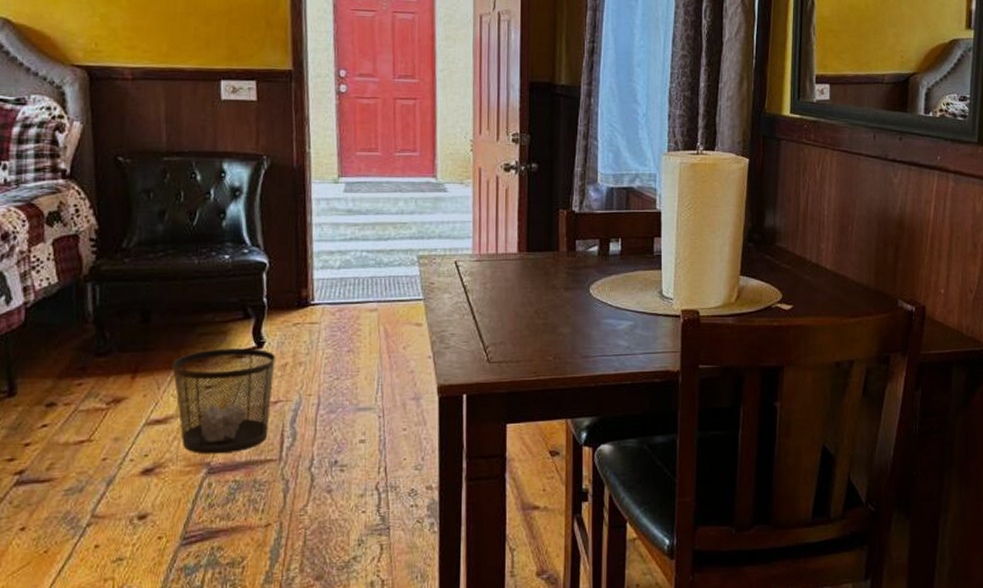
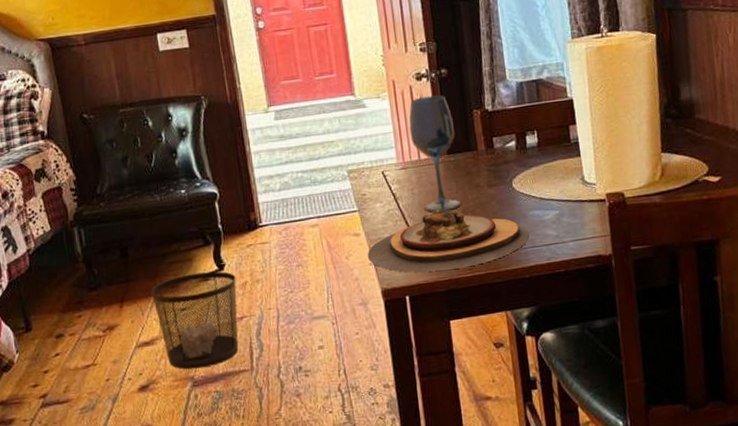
plate: none [427,307,600,372] -> present [367,208,530,273]
wineglass: none [490,189,538,309] -> present [409,95,462,212]

